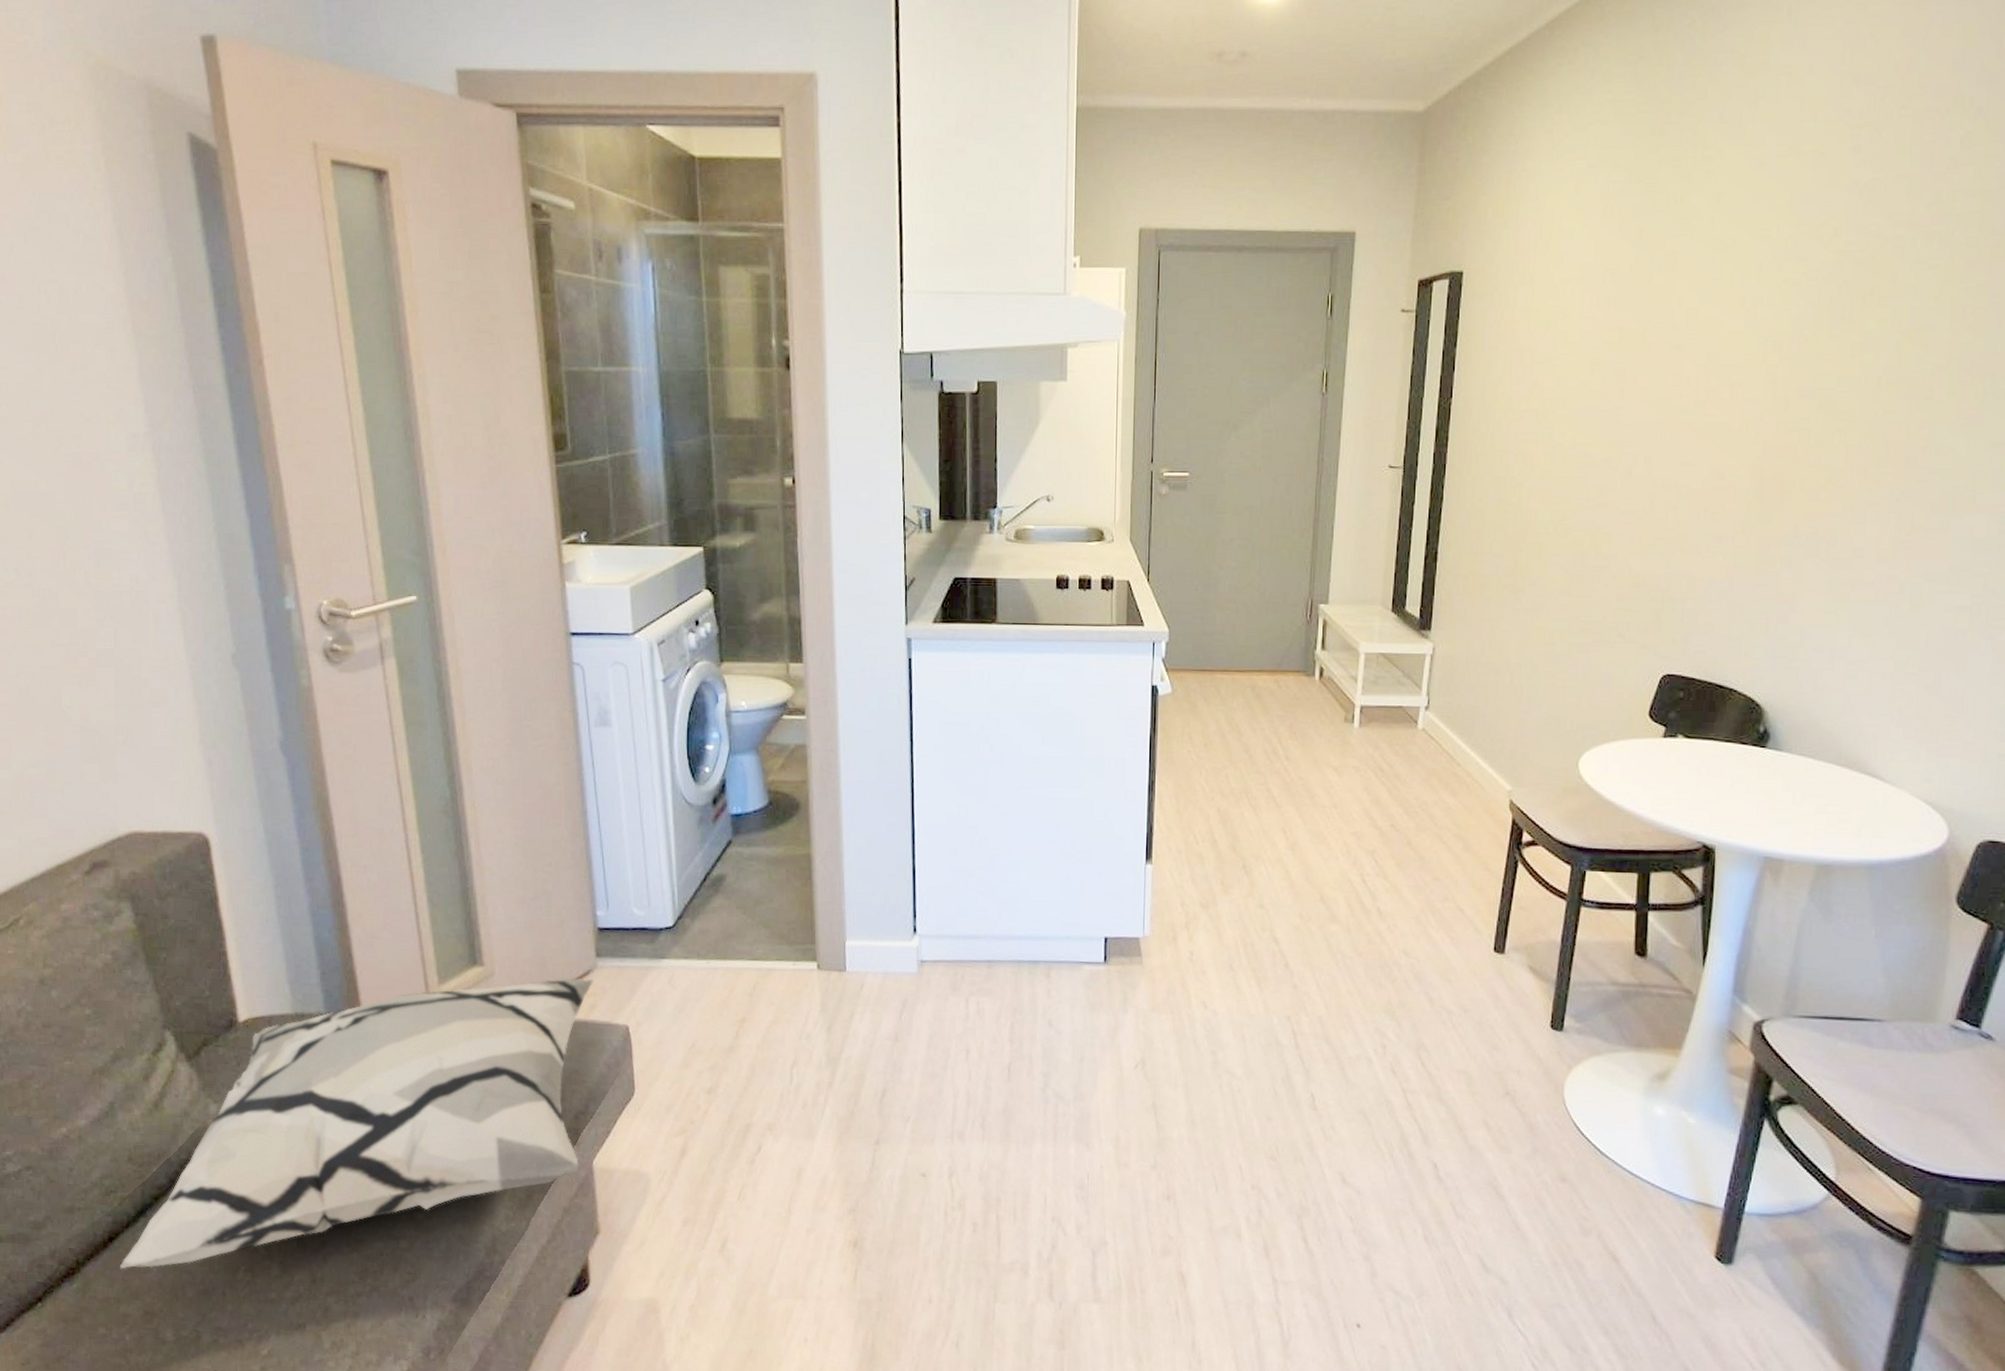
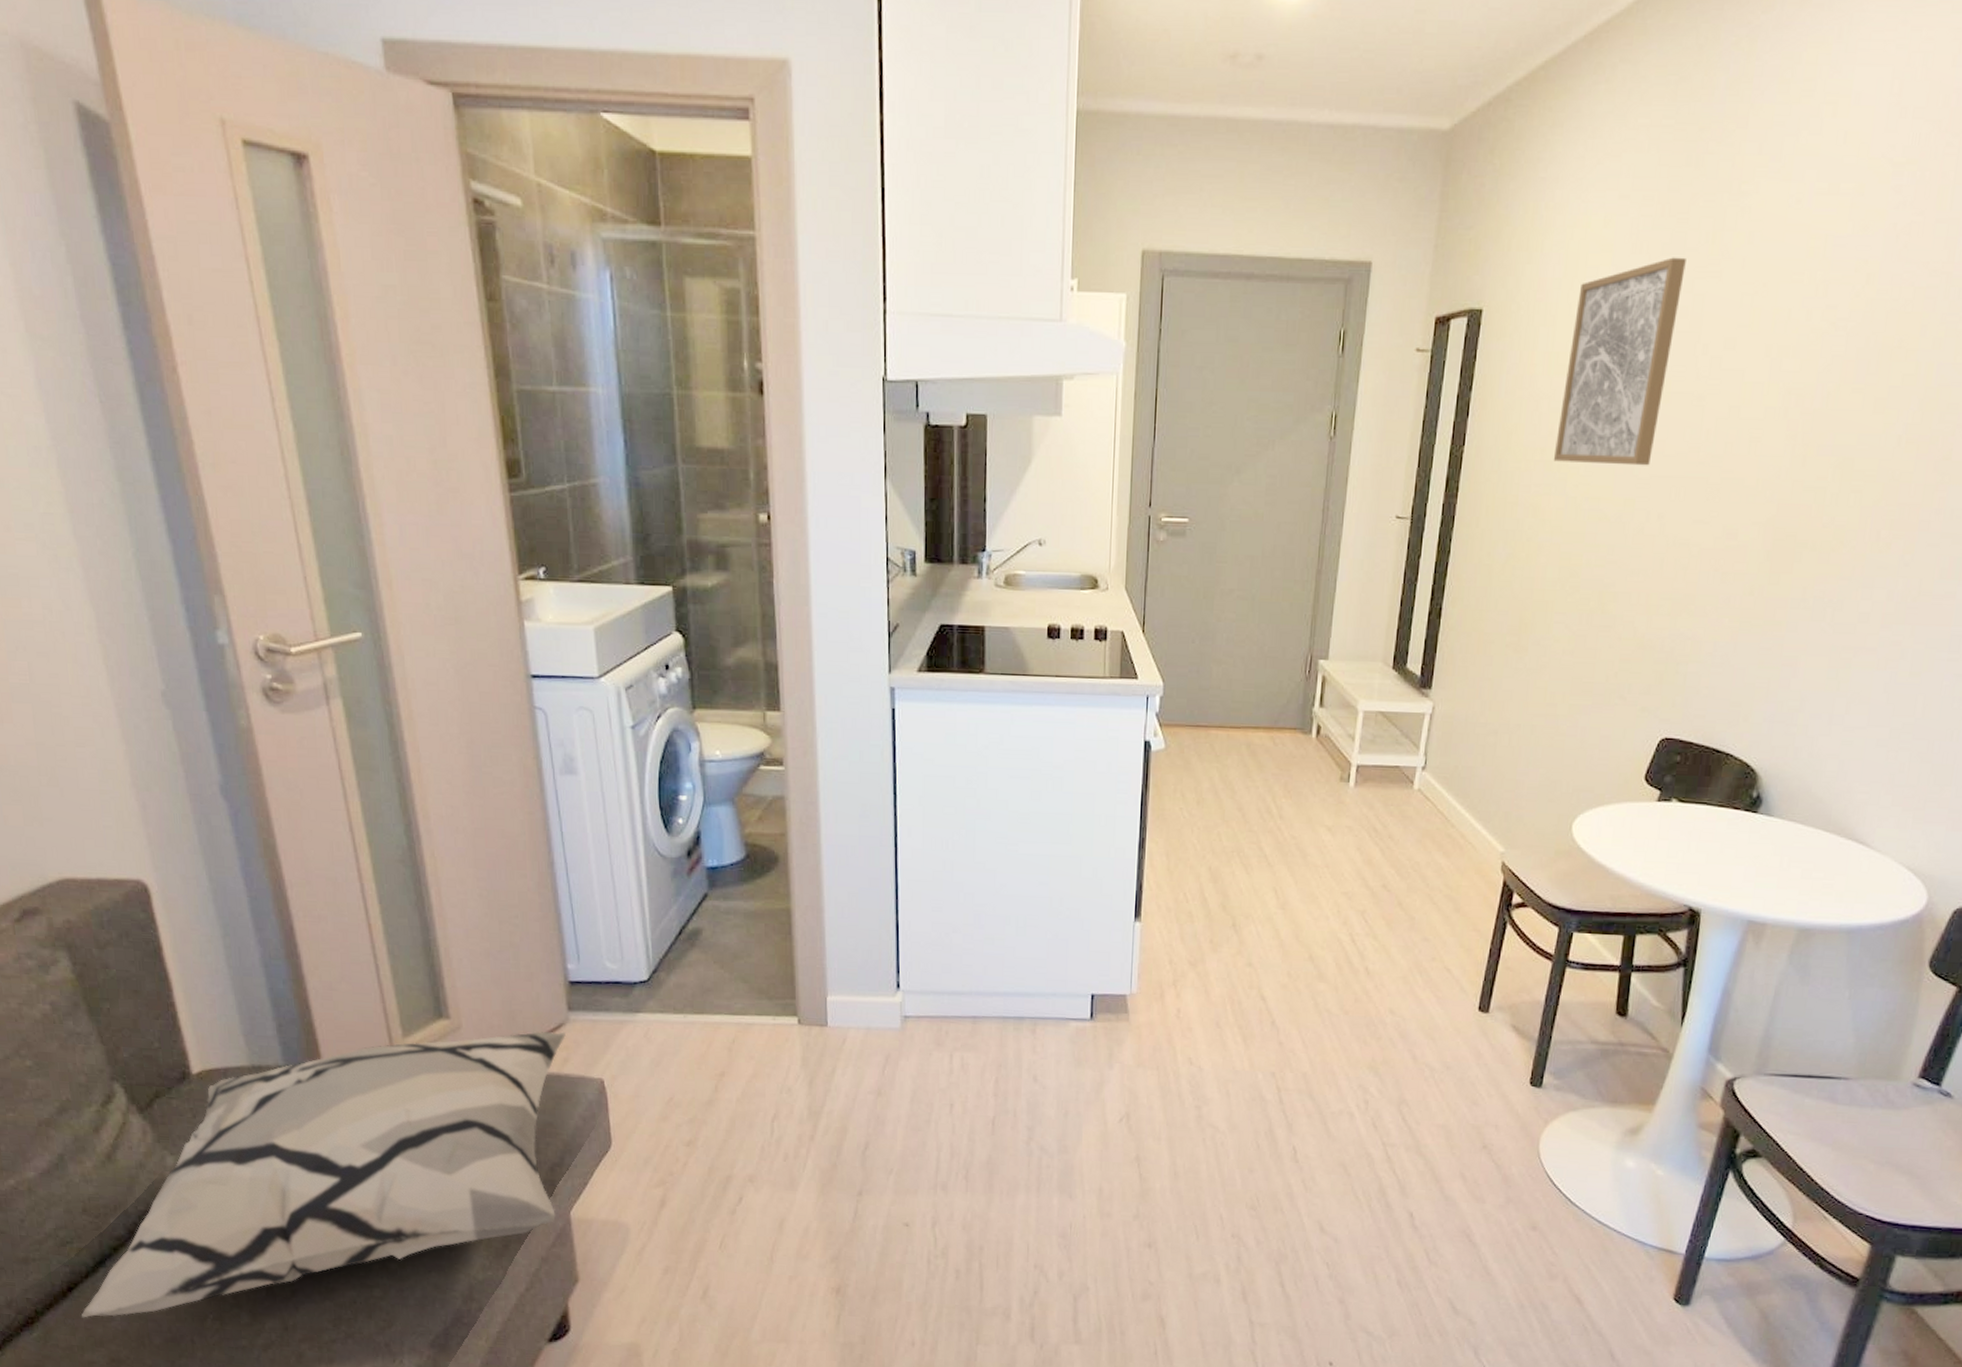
wall art: none [1539,218,1656,412] -> present [1553,257,1686,466]

